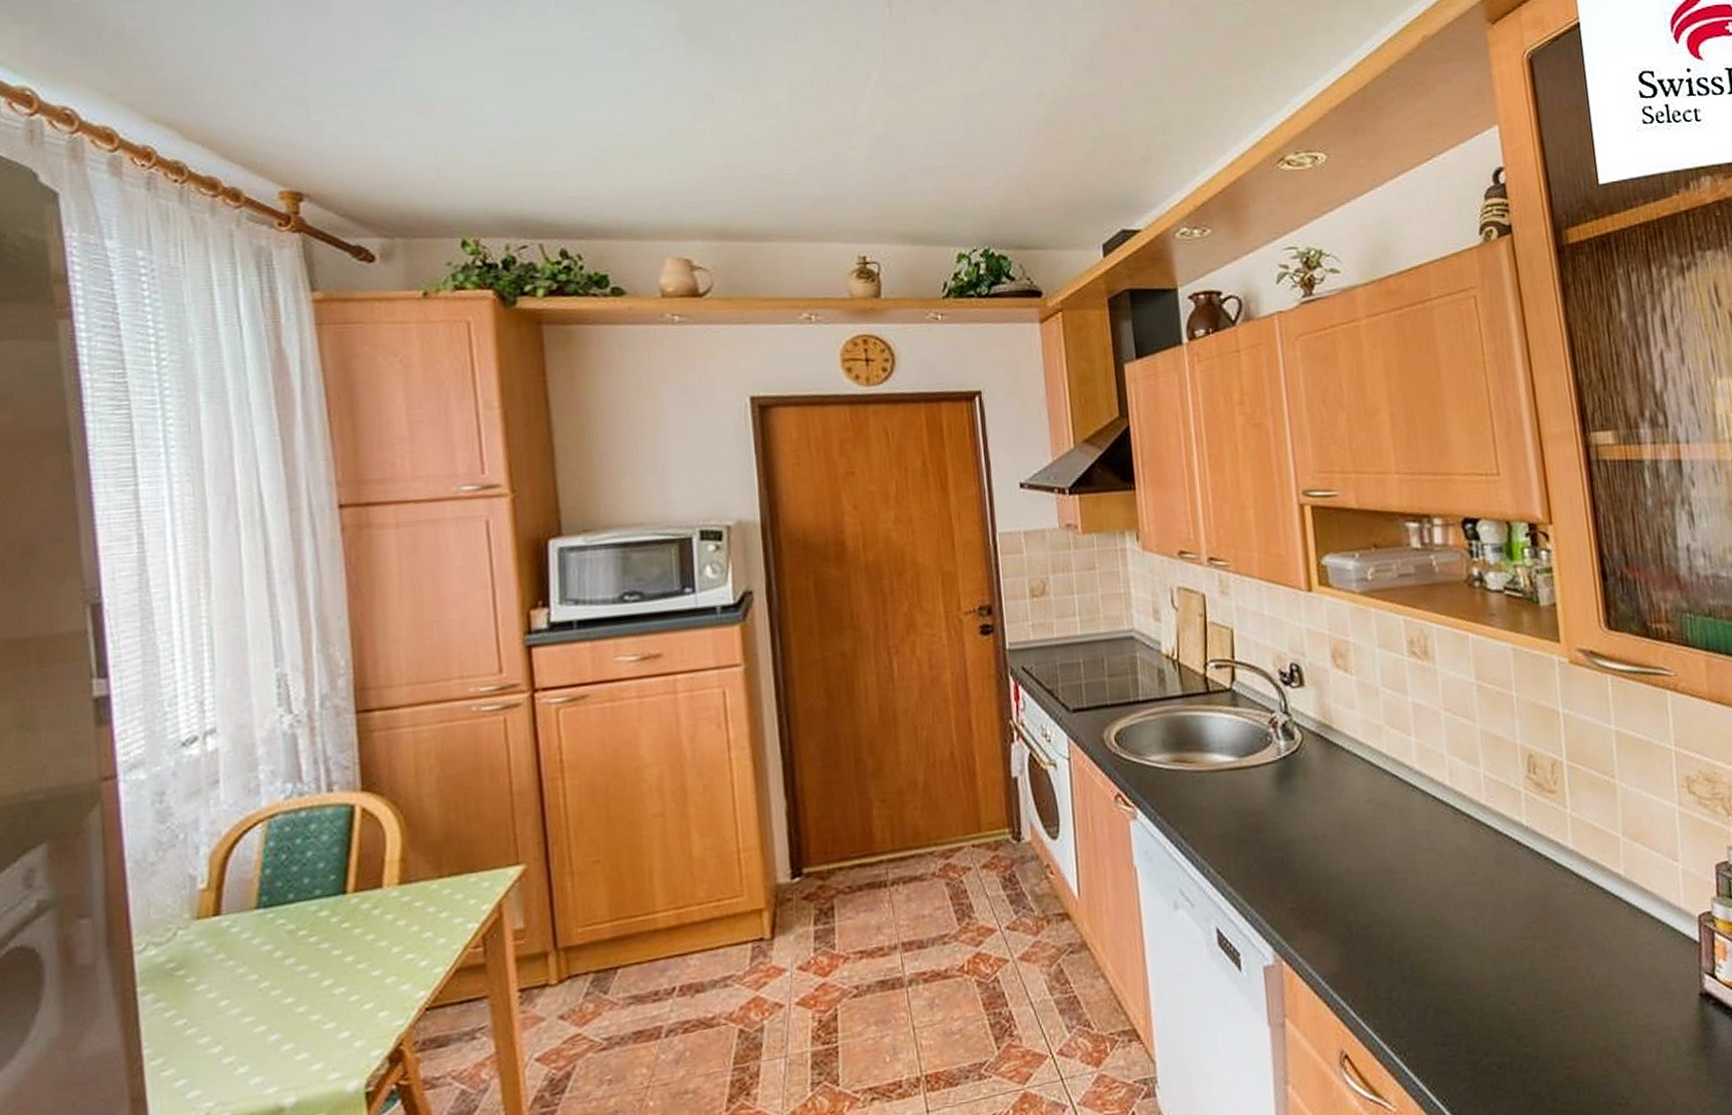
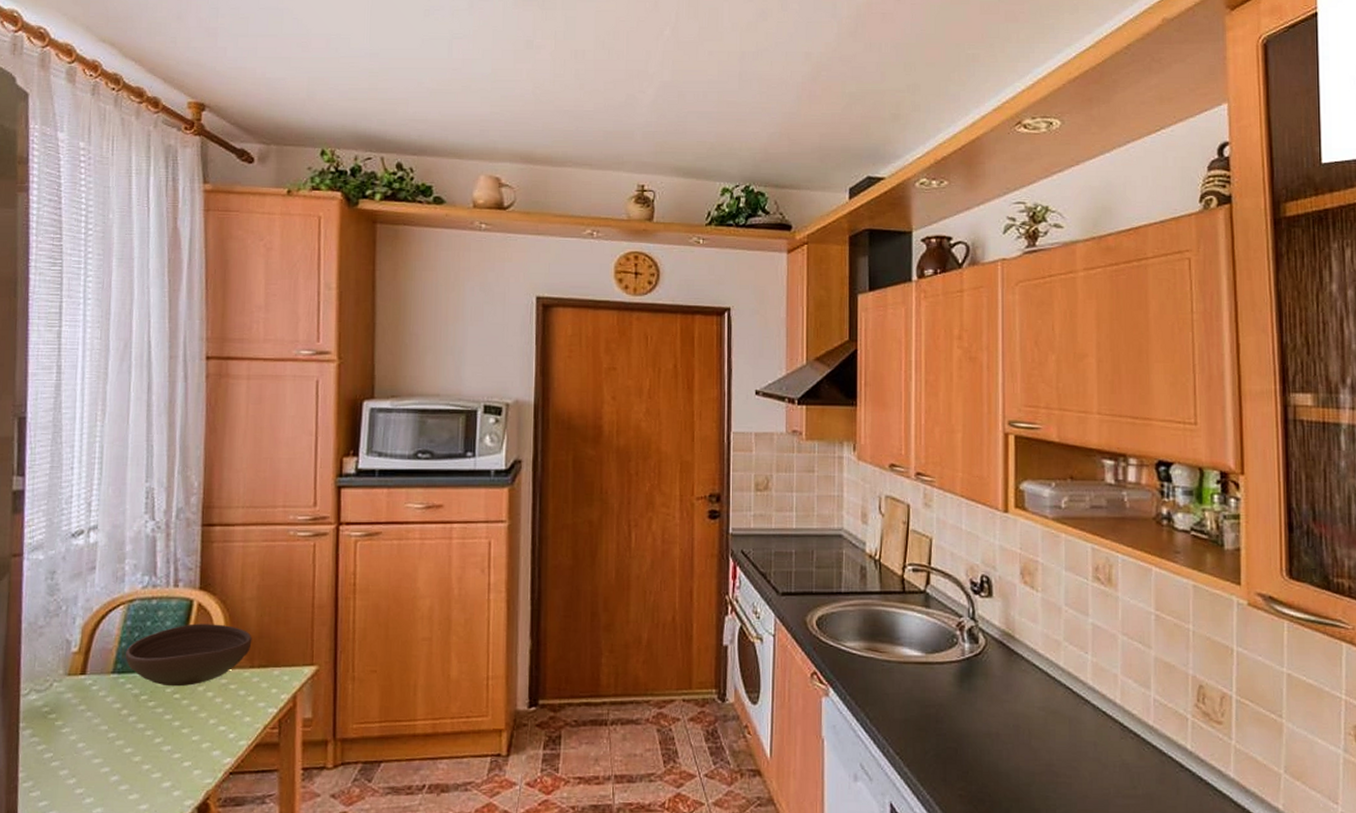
bowl: none [270,830,437,915] -> present [125,623,252,687]

